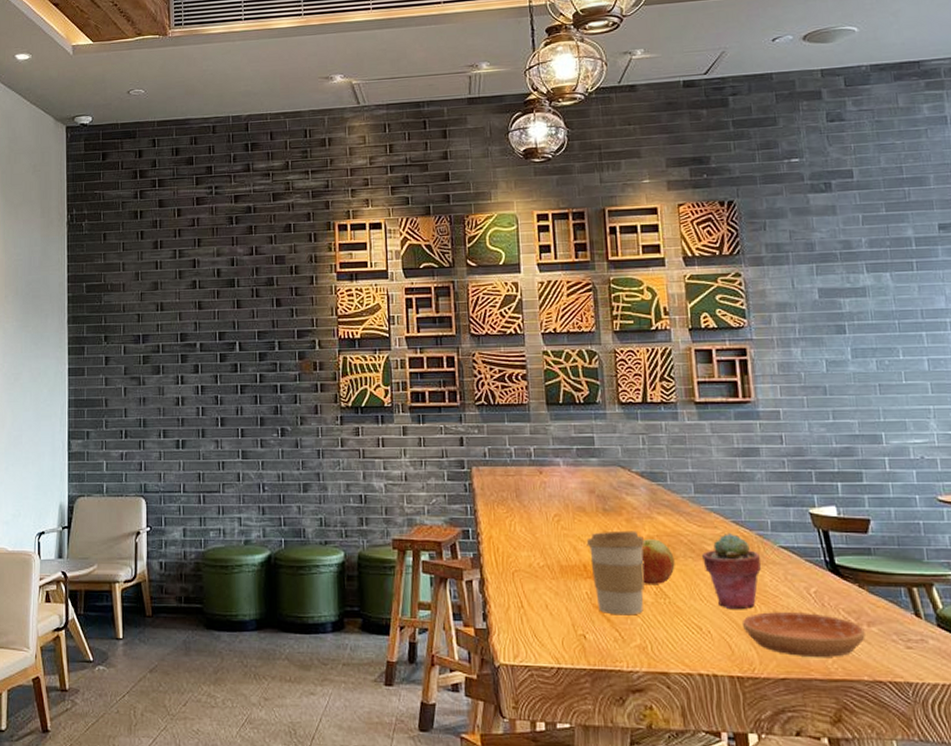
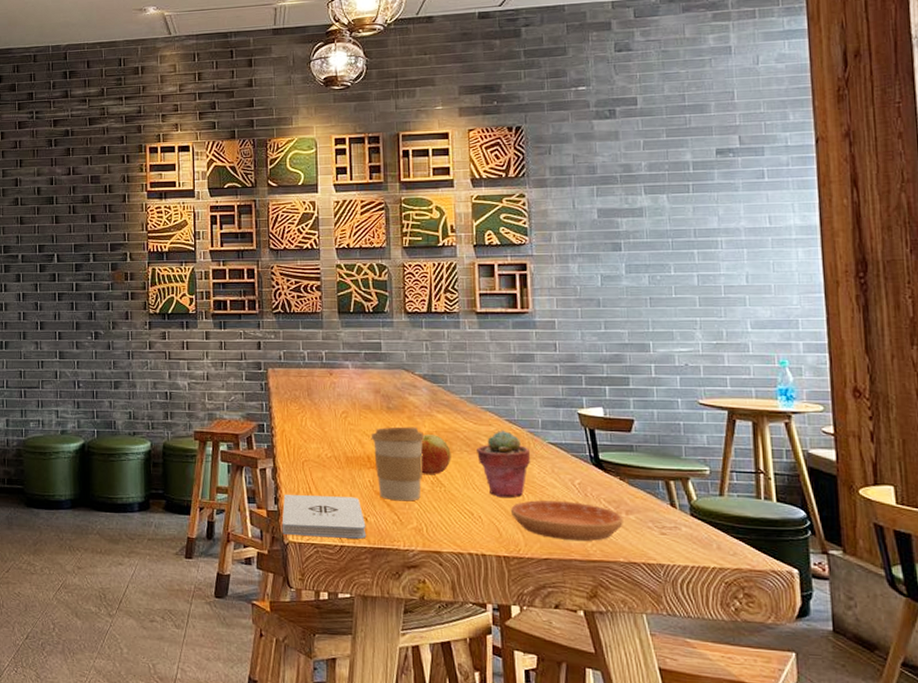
notepad: none [491,610,586,660] -> present [282,495,367,539]

